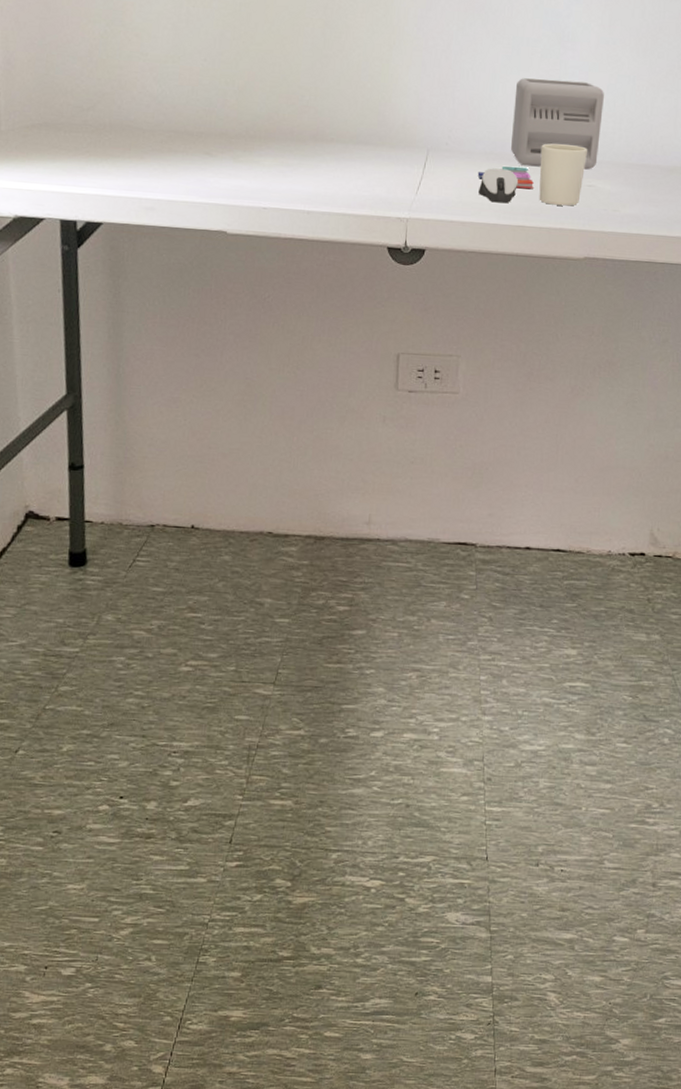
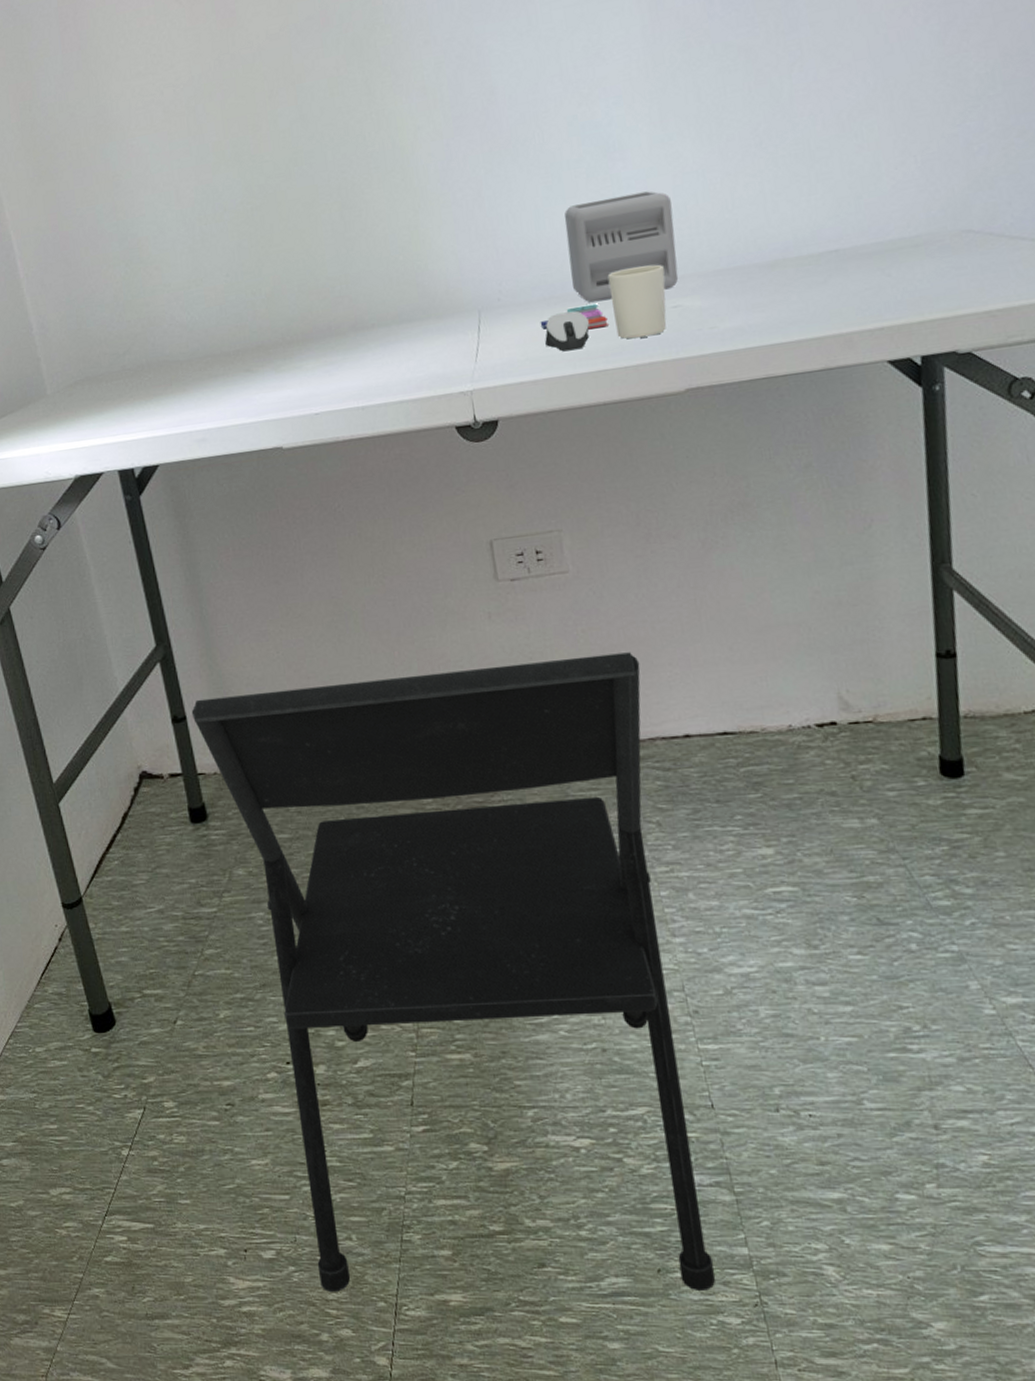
folding chair: none [89,451,502,1012] -> present [191,652,715,1292]

